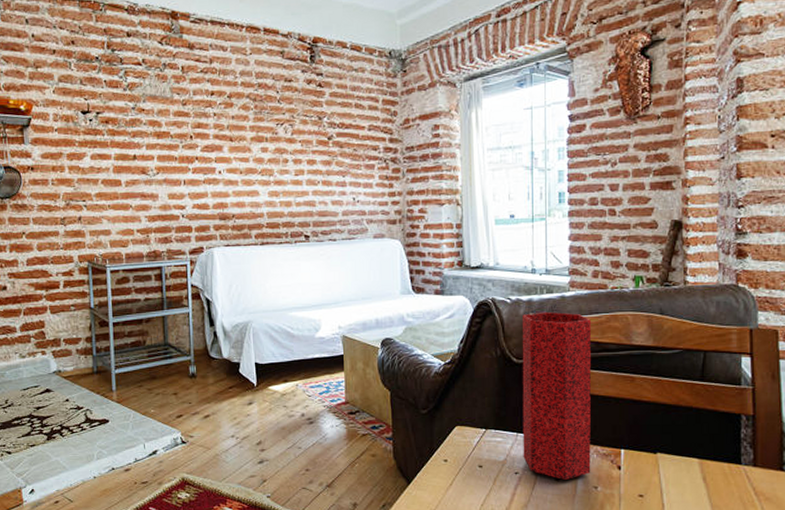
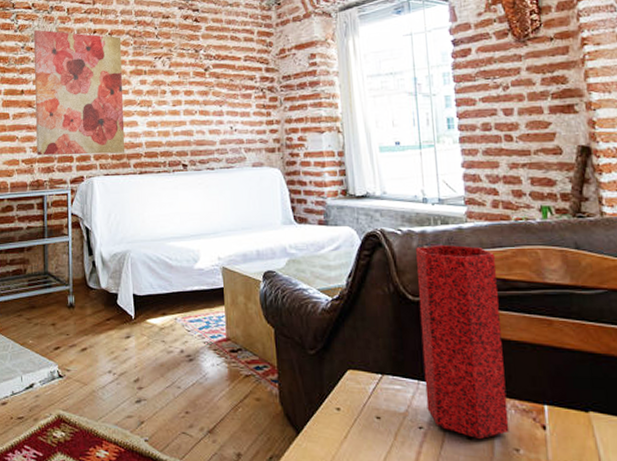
wall art: none [144,88,246,225] -> present [33,29,125,156]

